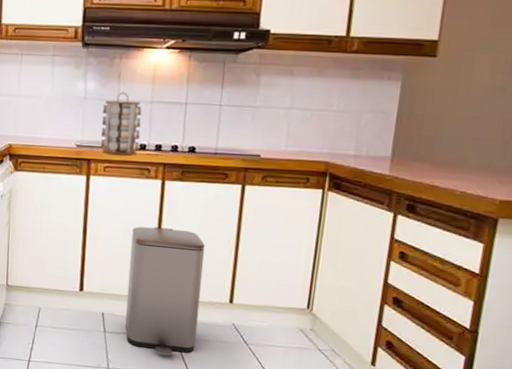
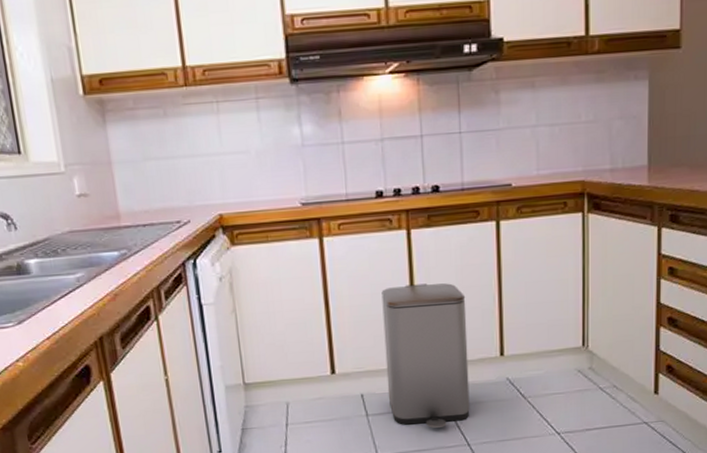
spice rack: present [100,91,142,157] -> none [325,131,376,210]

